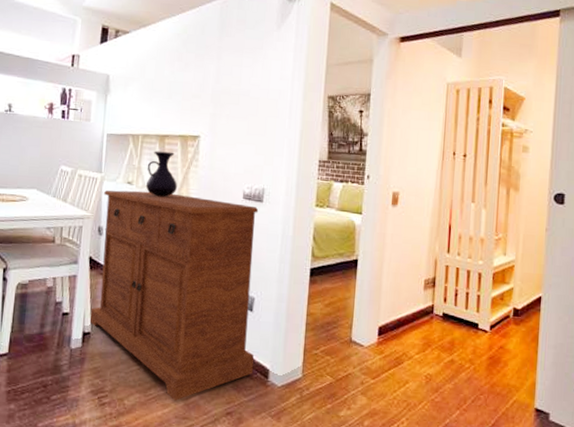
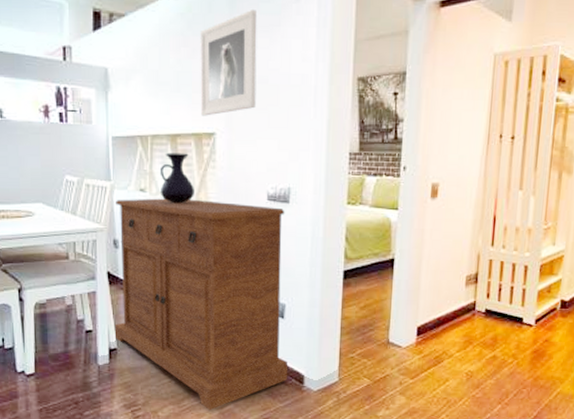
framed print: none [188,34,243,121] -> present [200,10,257,116]

